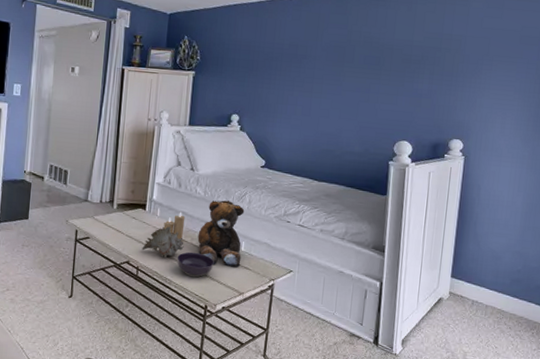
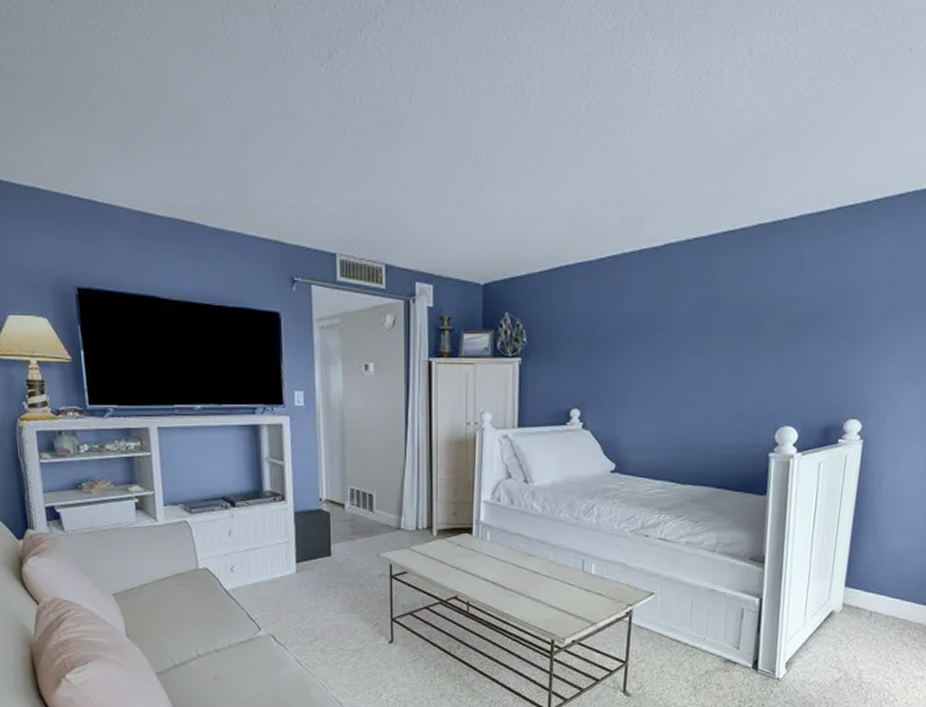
seashell: present [142,226,184,259] -> none [471,552,522,590]
candle: present [163,211,186,240] -> none [495,533,521,567]
bowl: present [177,251,214,278] -> none [514,580,559,609]
teddy bear: present [197,200,245,268] -> none [537,516,593,594]

